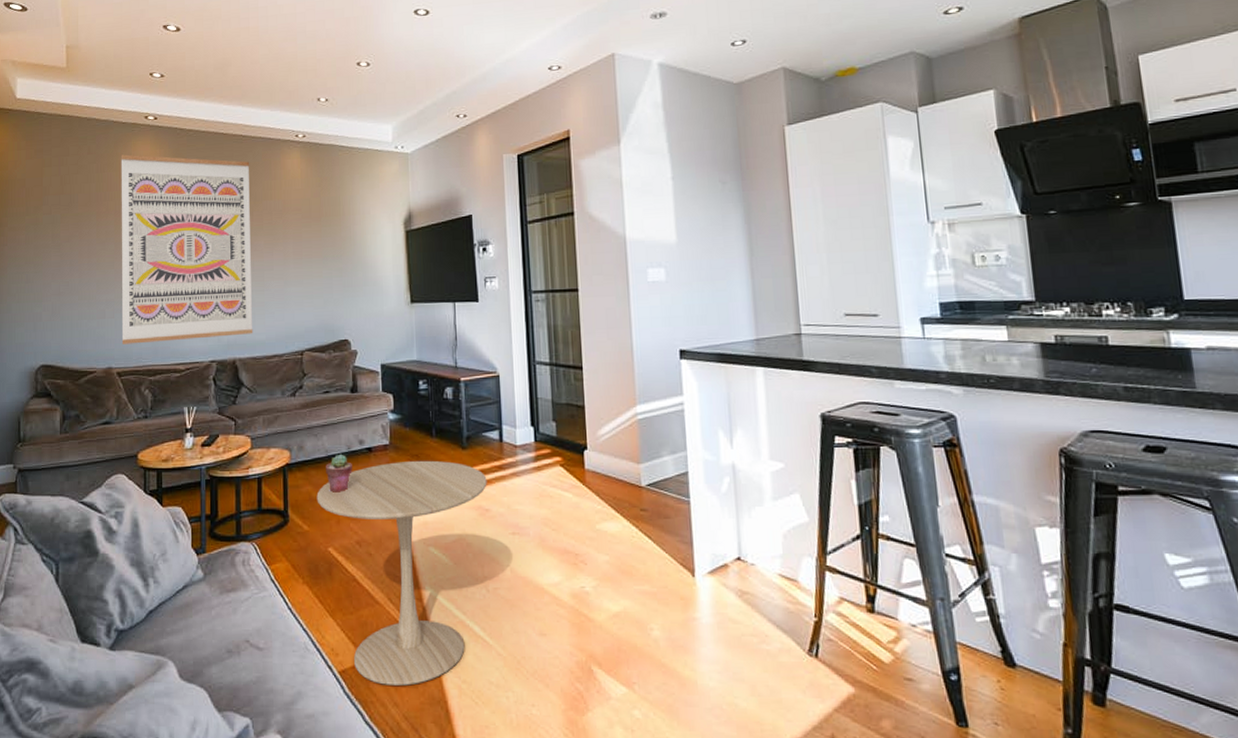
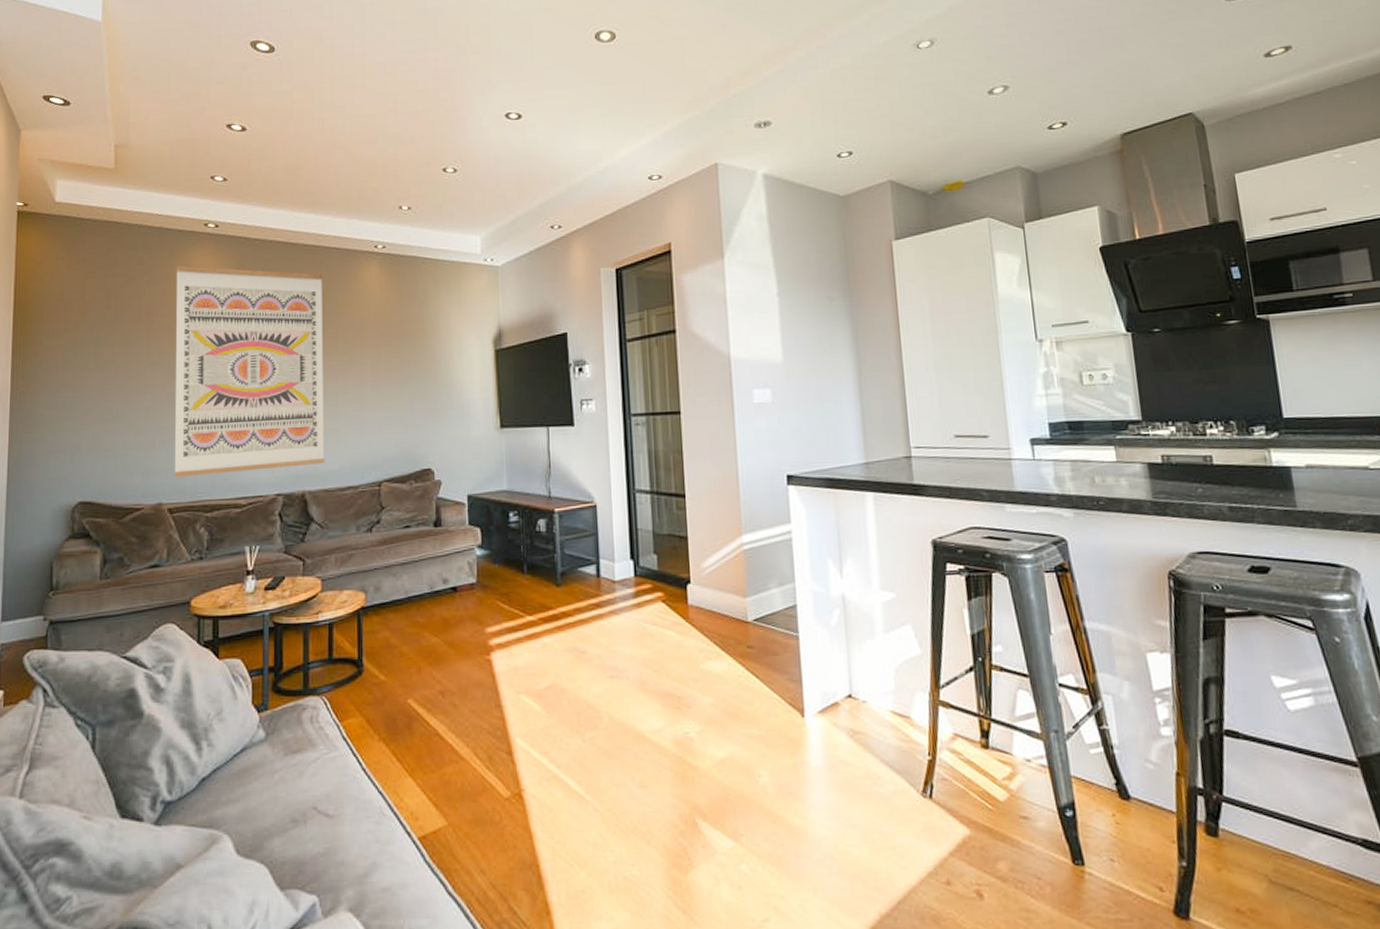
side table: present [316,460,487,686] -> none [395,599,583,851]
potted succulent: present [326,453,352,493] -> none [405,594,435,638]

